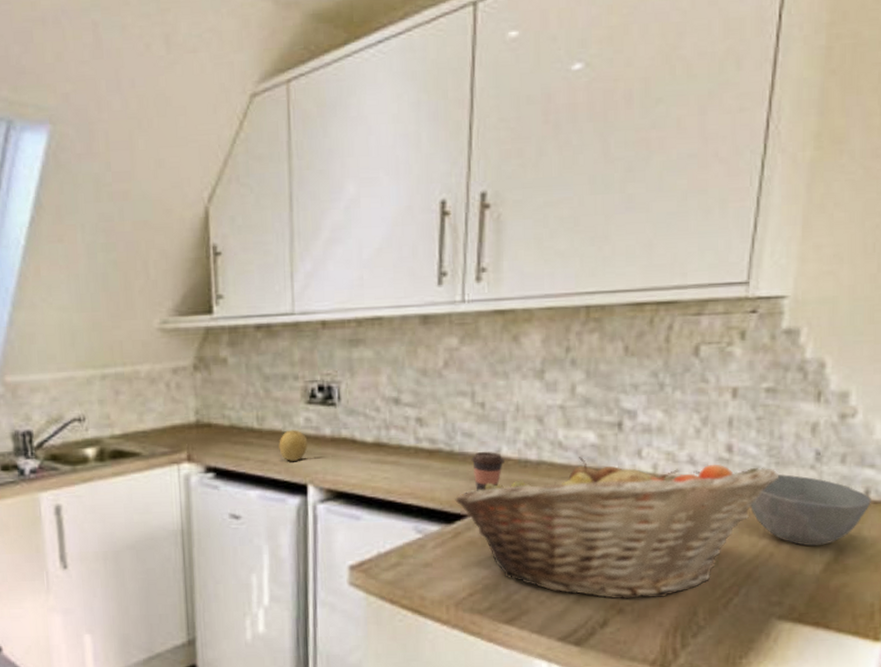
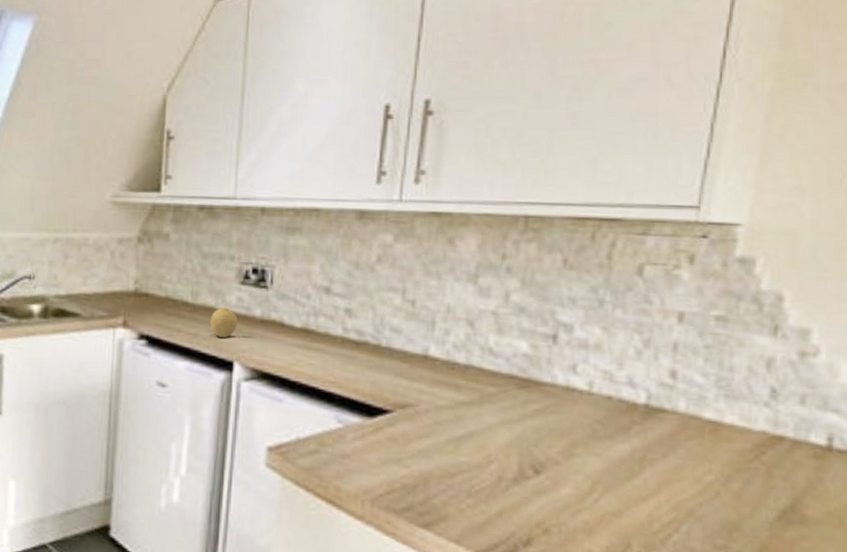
fruit basket: present [455,457,779,599] -> none [378,365,729,524]
coffee cup: present [471,451,504,492] -> none [398,348,432,389]
bowl: present [750,474,871,547] -> none [695,408,835,491]

